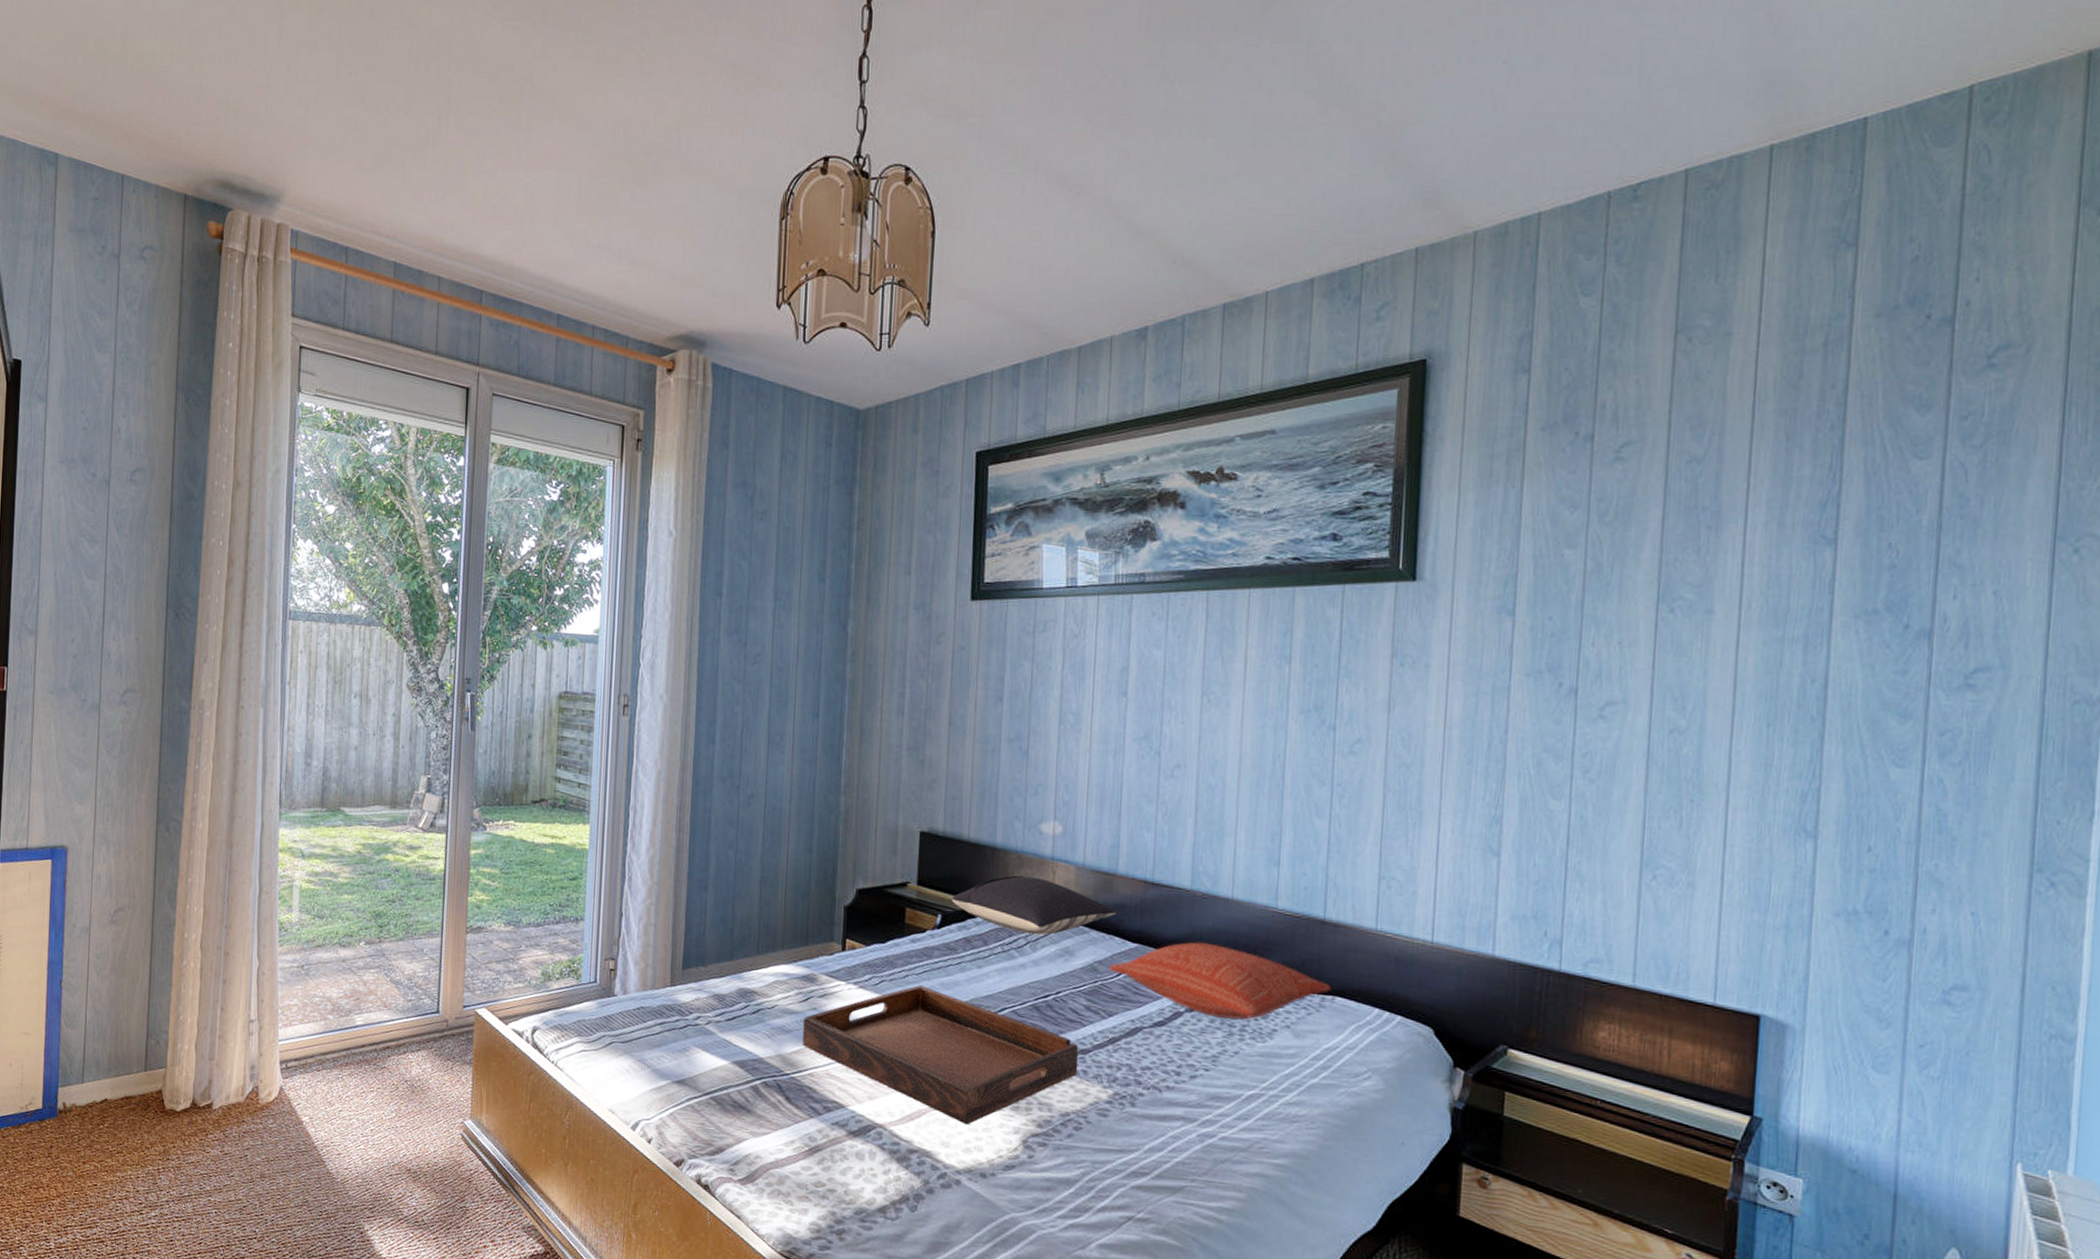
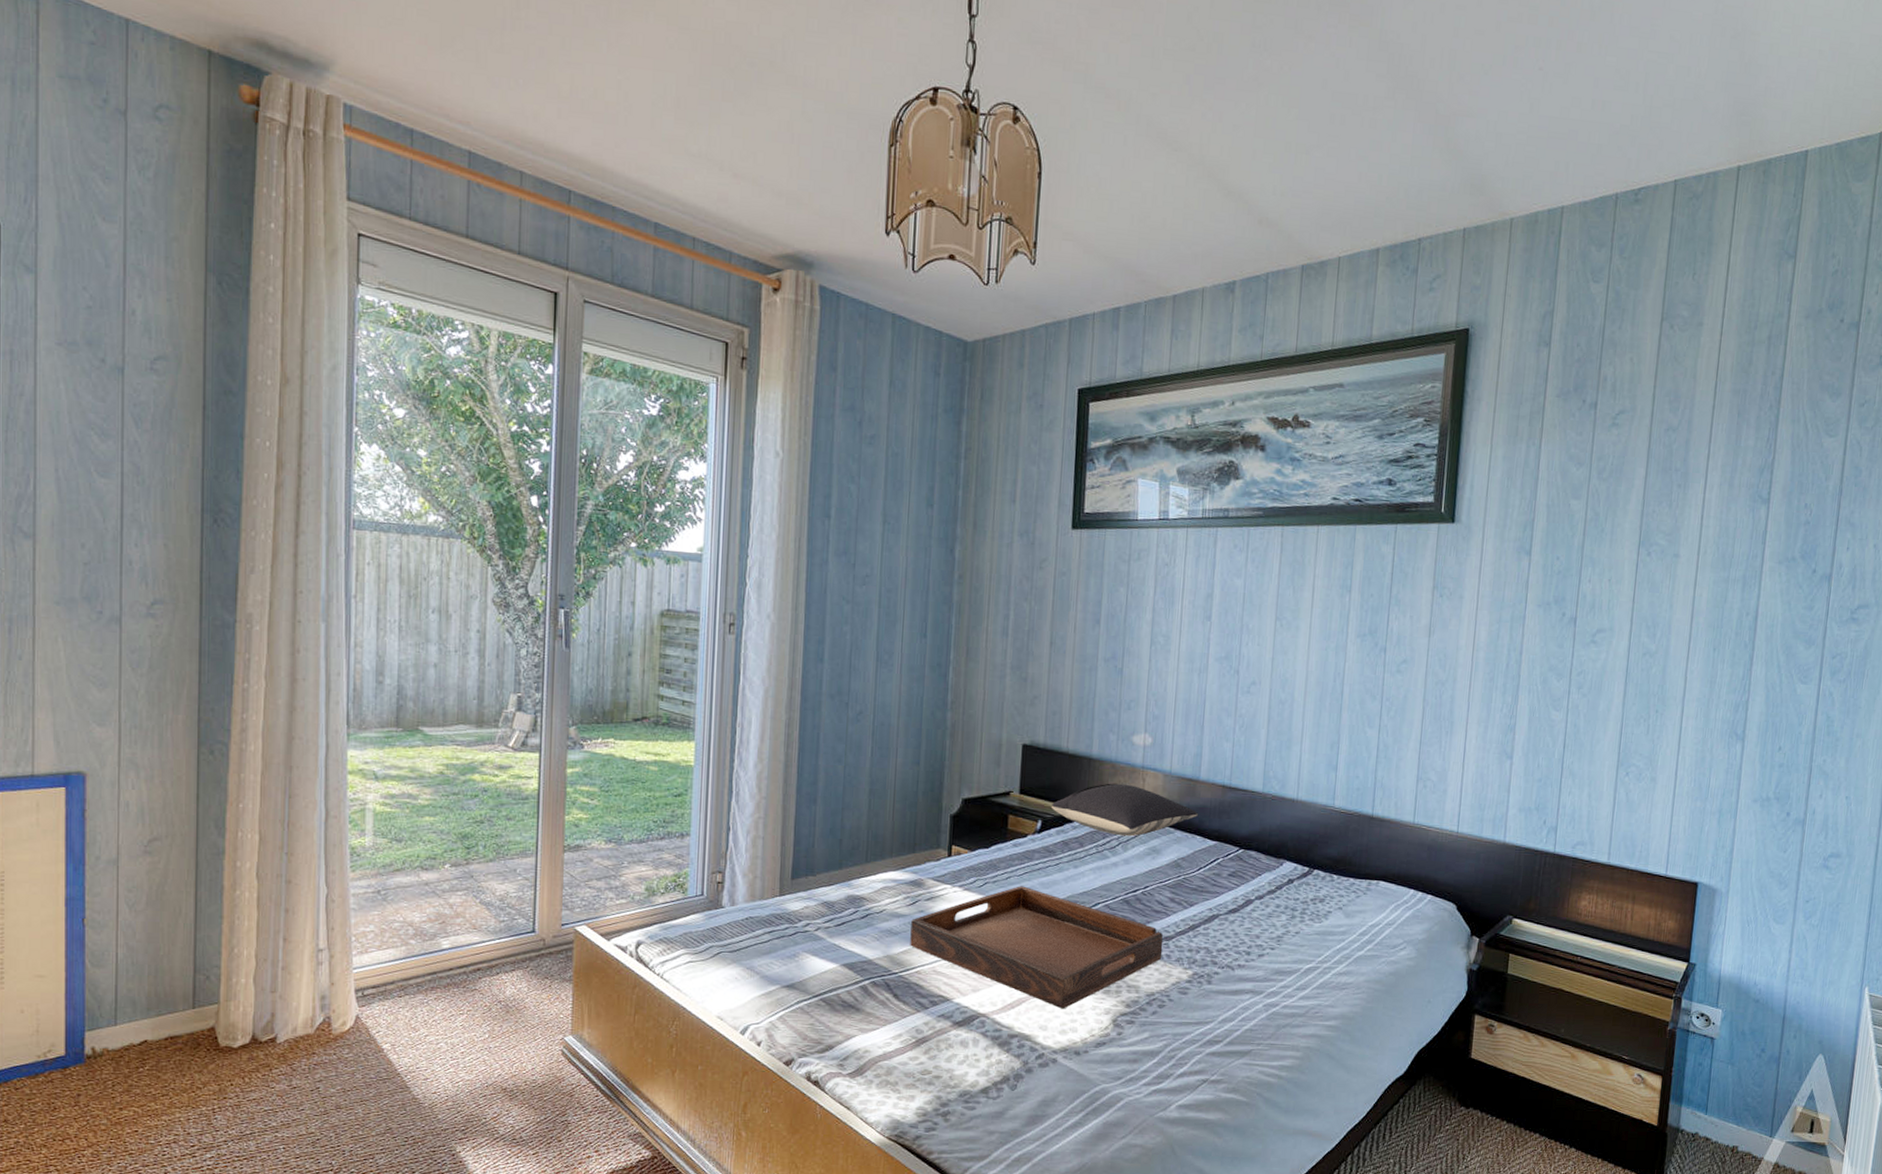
pillow: present [1109,941,1332,1020] -> none [1191,838,1377,904]

